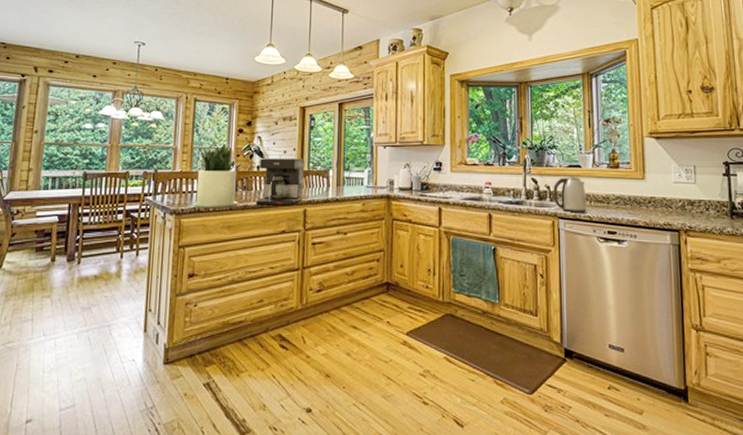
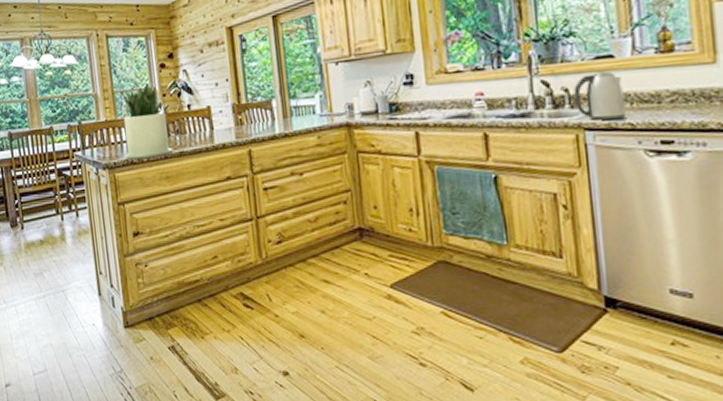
coffee maker: present [255,158,304,207] -> none [189,90,247,152]

